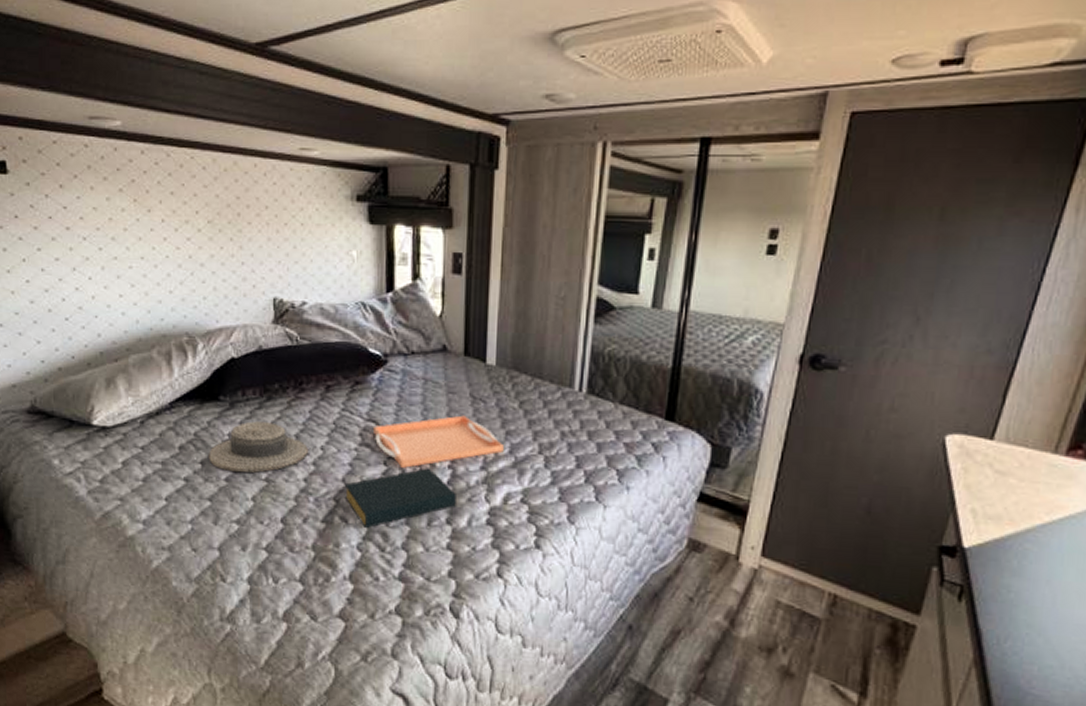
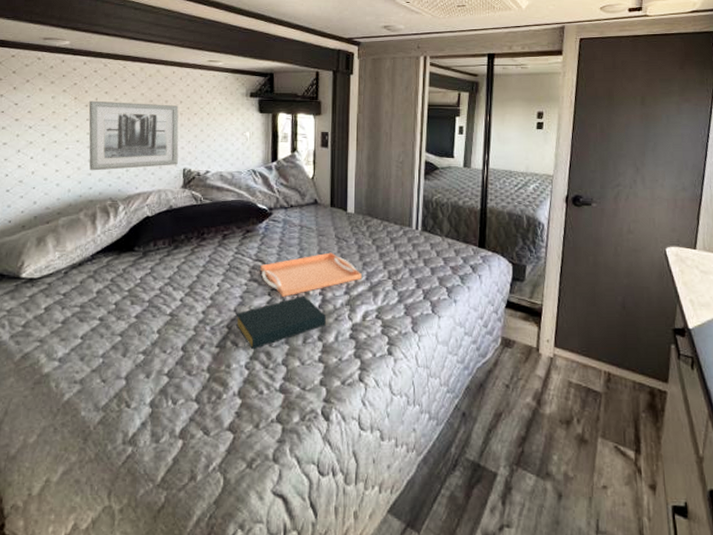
wall art: none [152,204,266,298] -> present [88,100,179,171]
boater hat: present [209,421,309,473] -> none [122,266,208,310]

